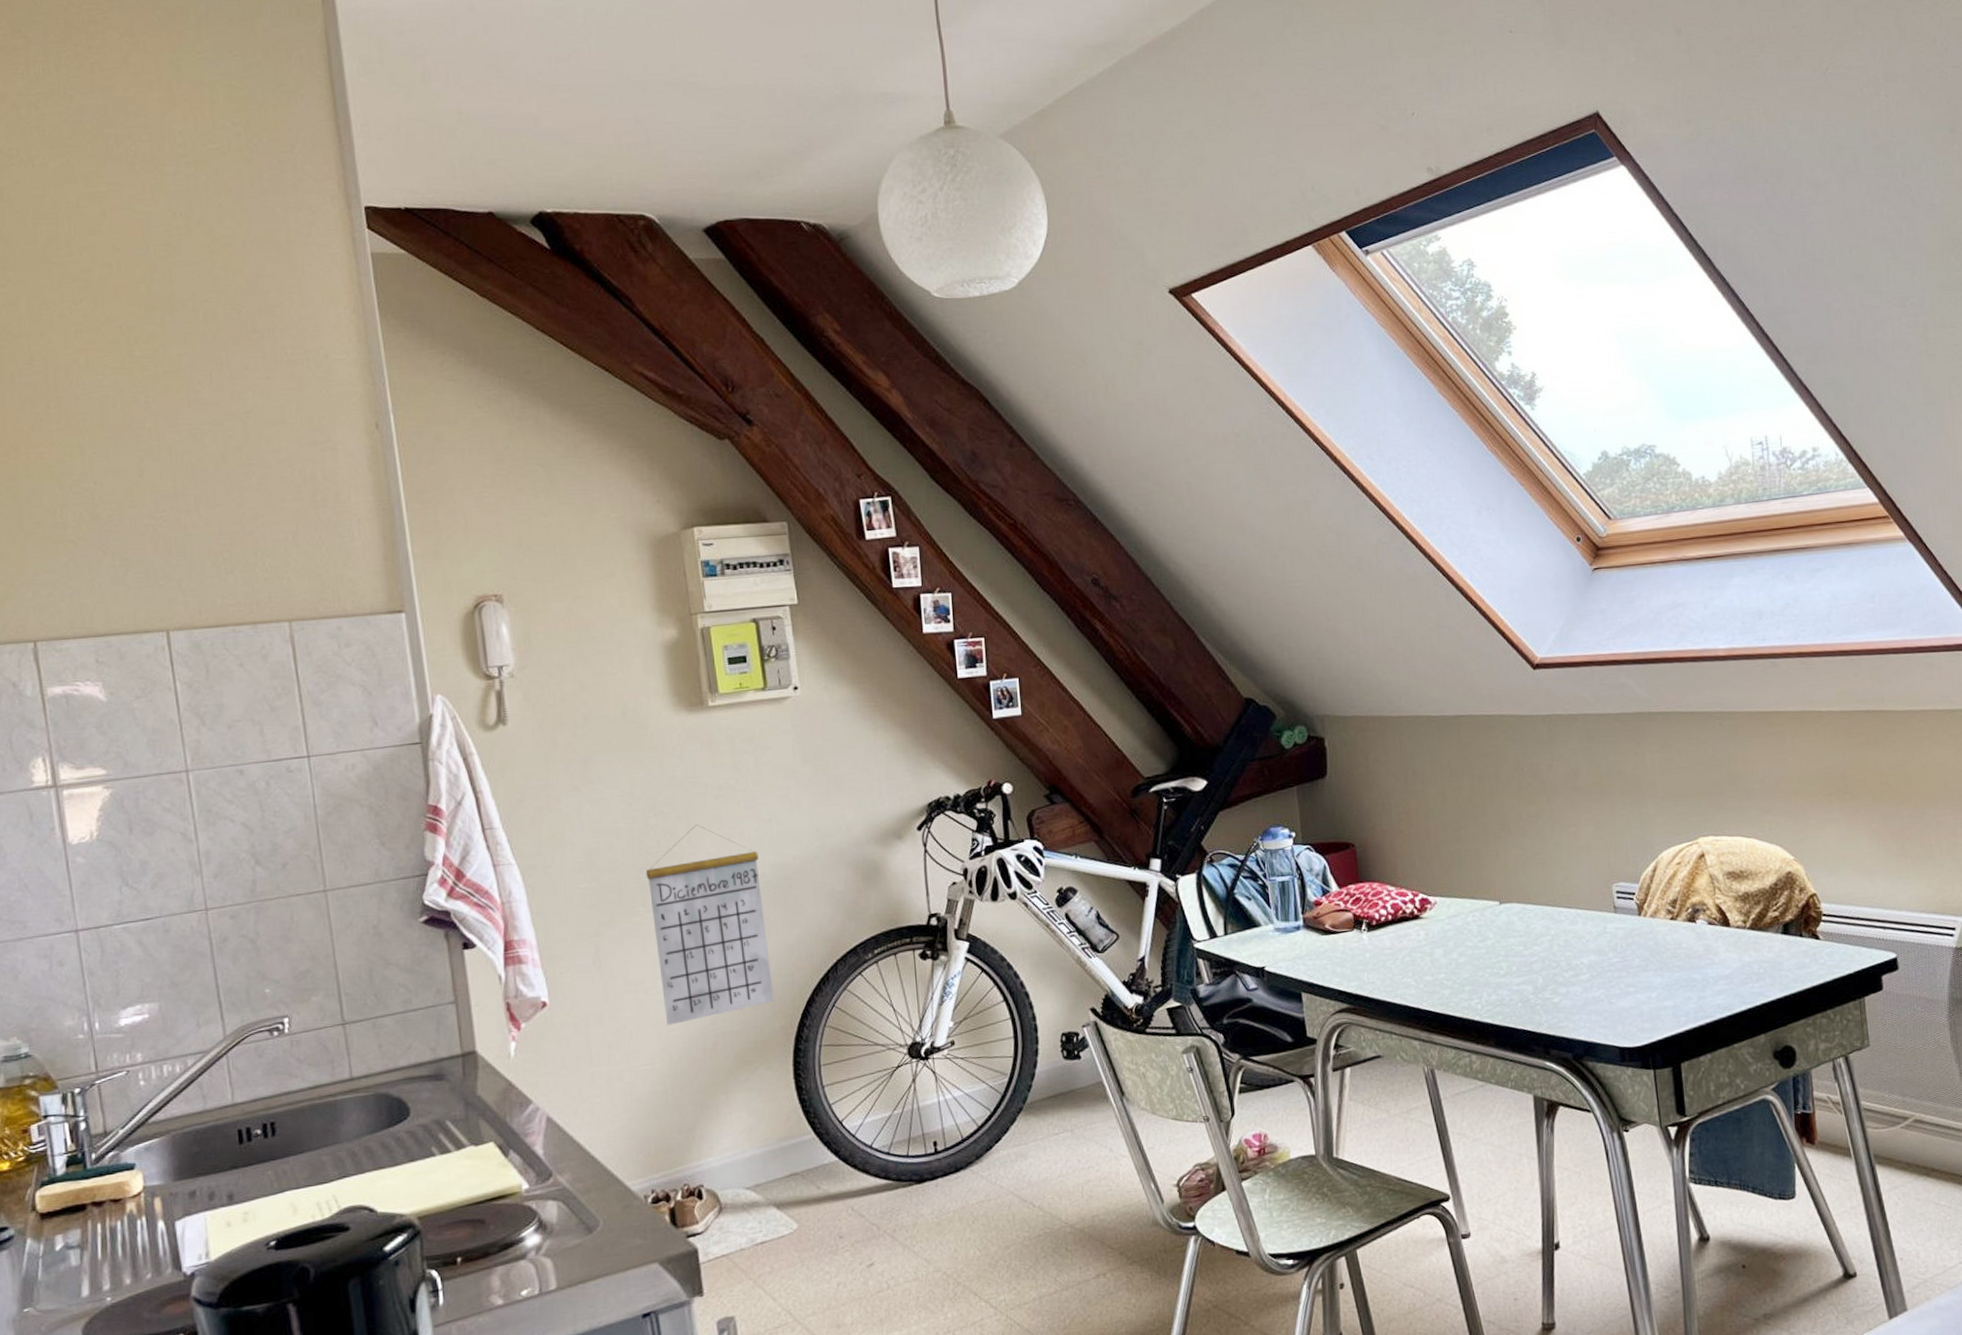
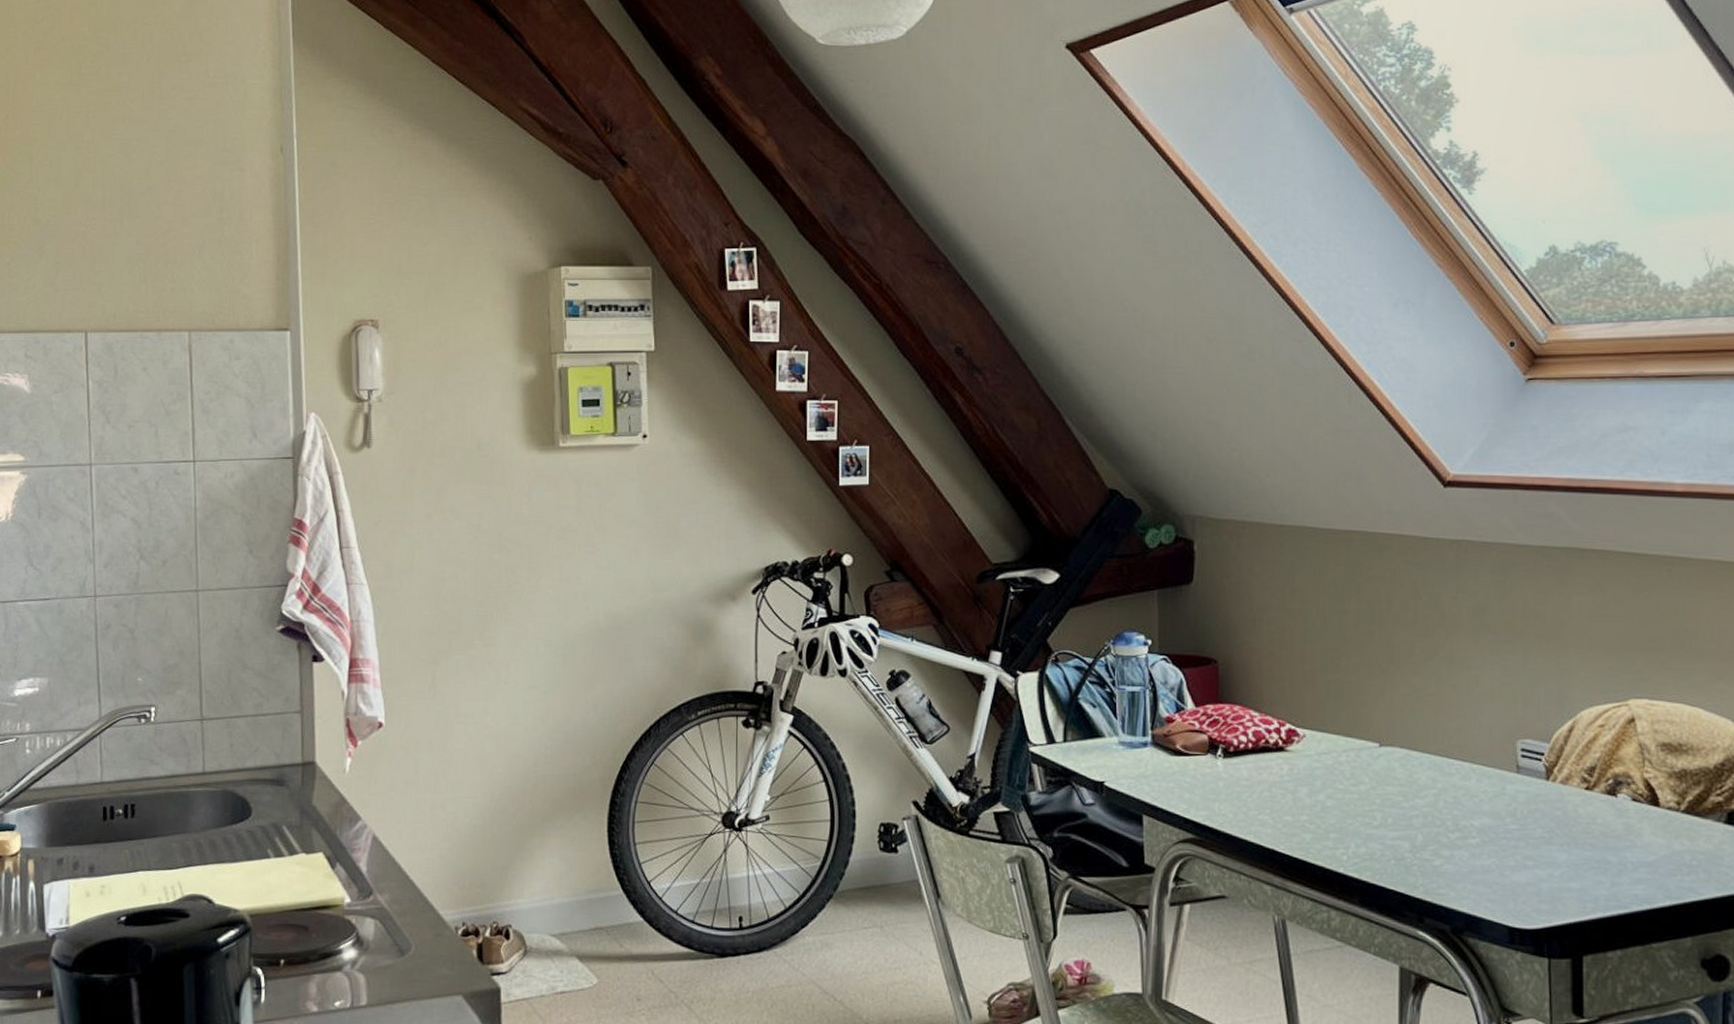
calendar: present [645,824,774,1025] -> none [485,563,596,761]

